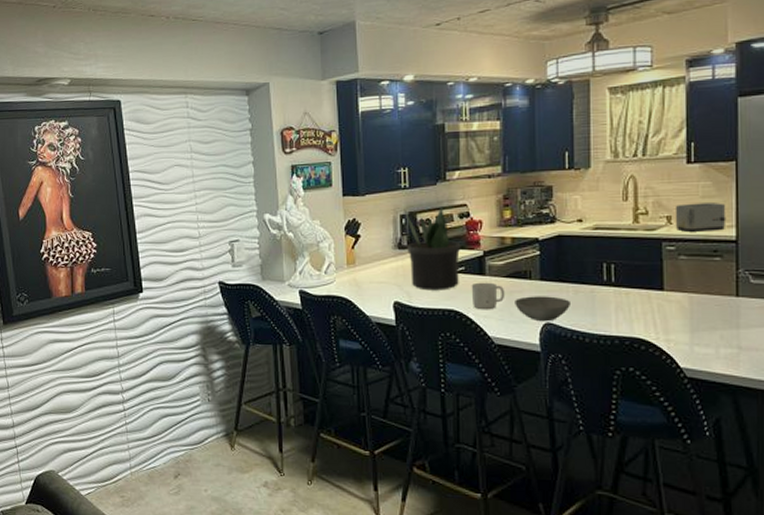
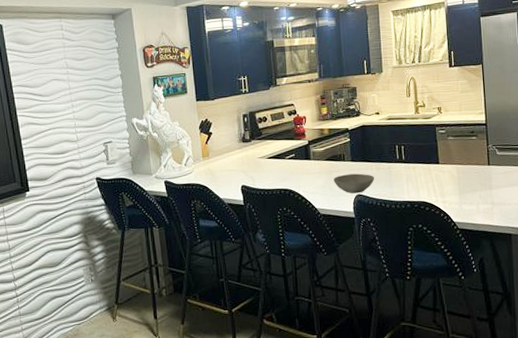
planter: present [404,208,461,291] -> none [245,108,291,175]
mug: present [471,282,505,310] -> none [300,165,326,188]
toaster: present [675,203,726,232] -> none [443,96,478,119]

